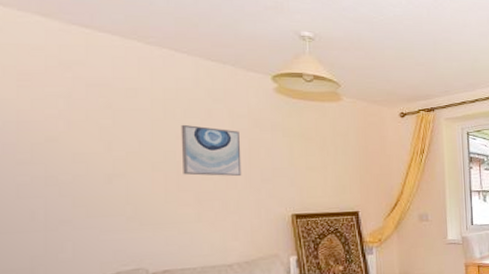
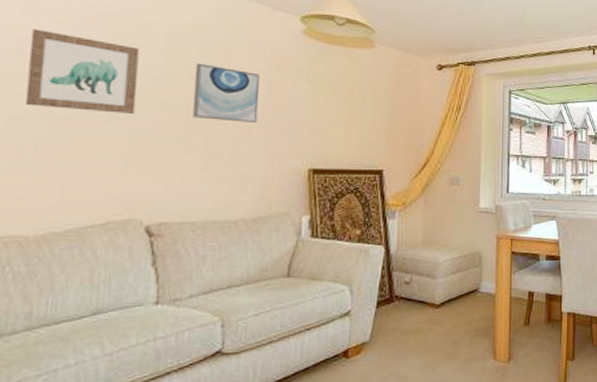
wall art: none [29,102,131,175] -> present [25,29,140,114]

